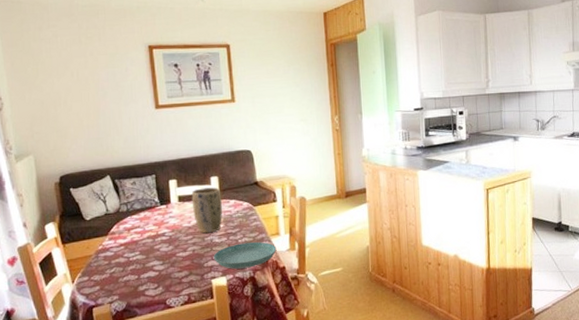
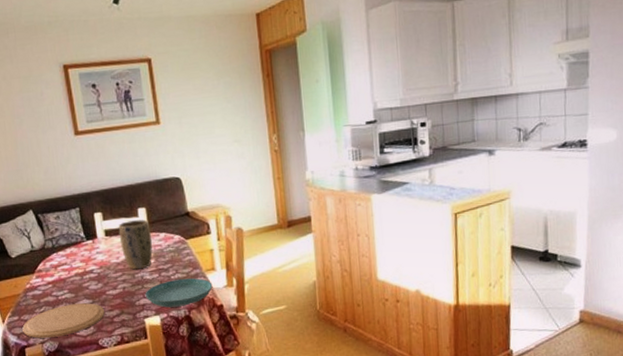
plate: none [91,264,174,298] -> present [22,303,105,338]

